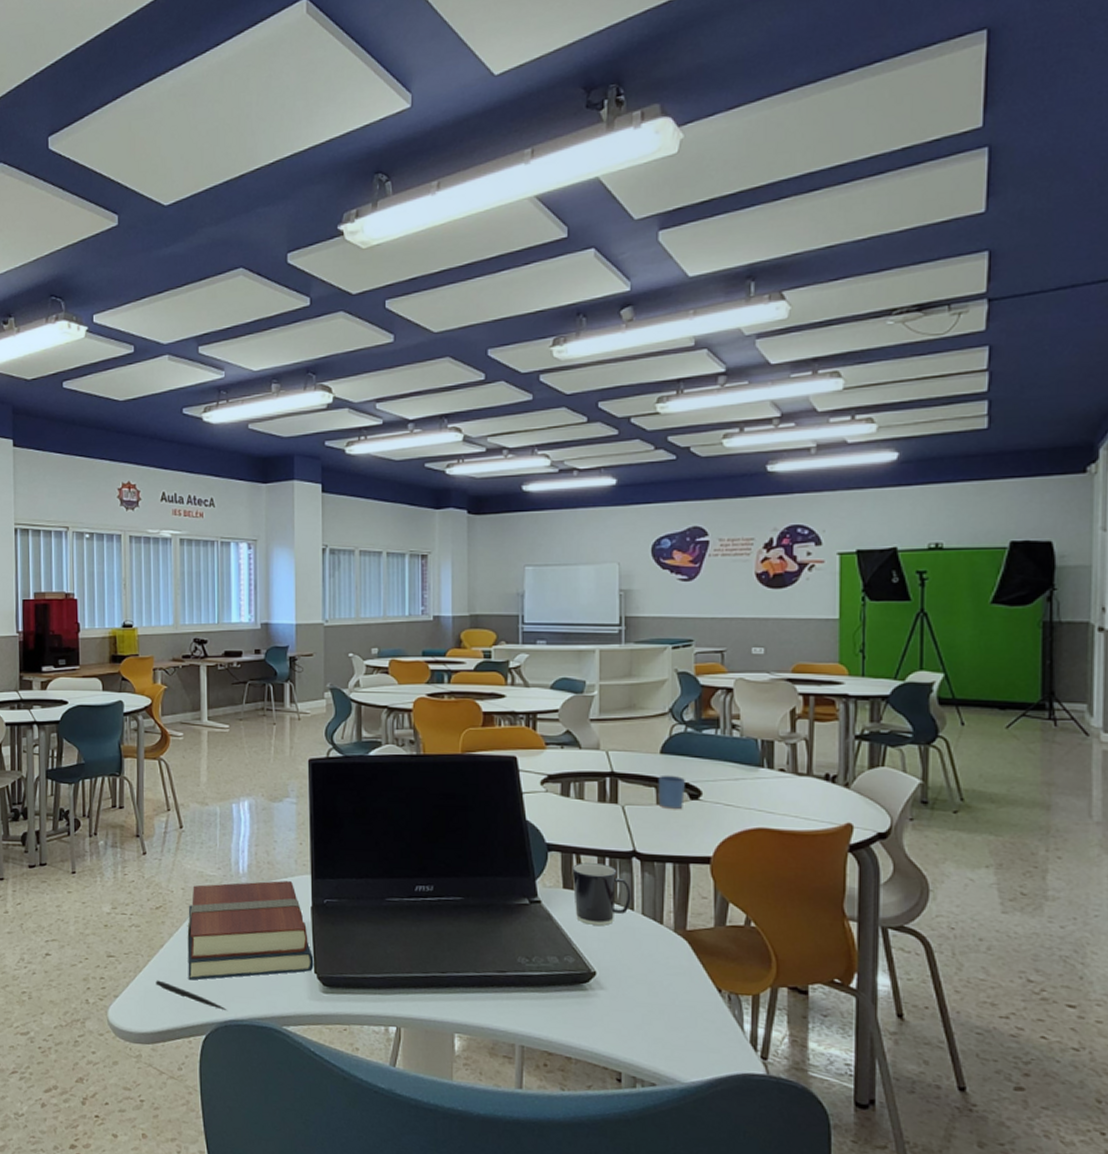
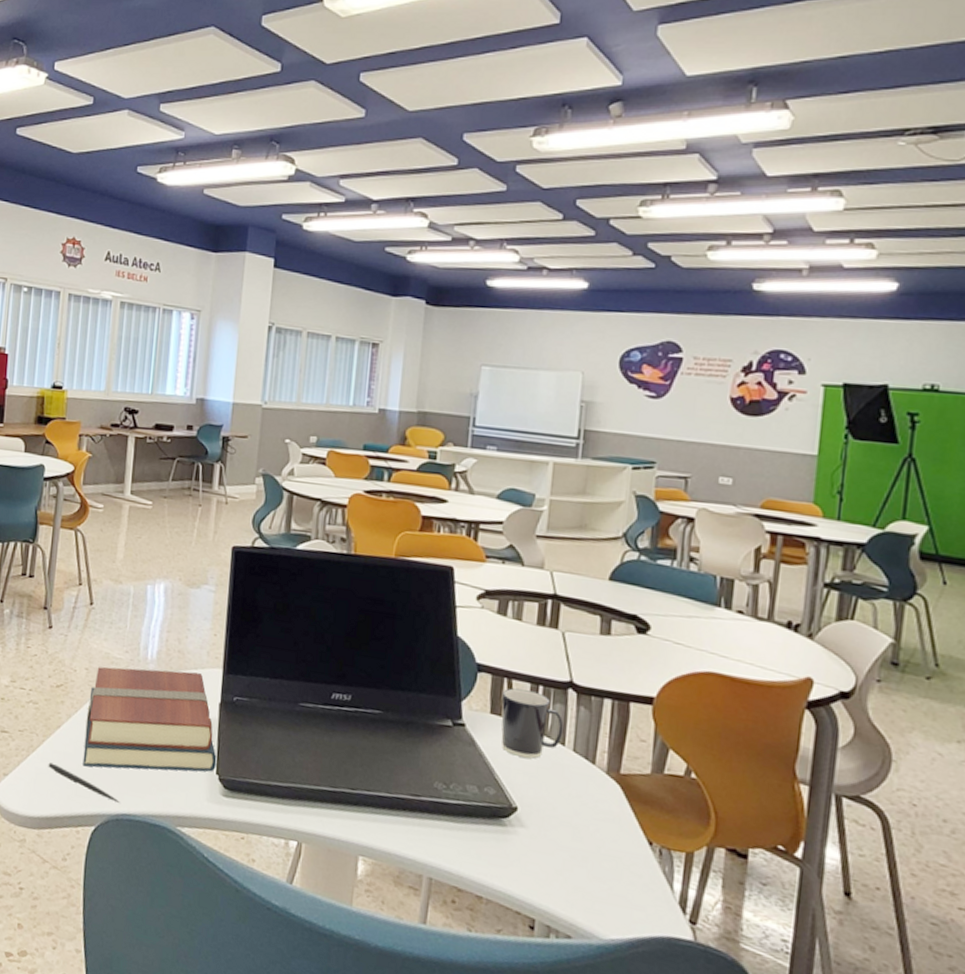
mug: present [658,775,685,810] -> none [602,603,633,643]

